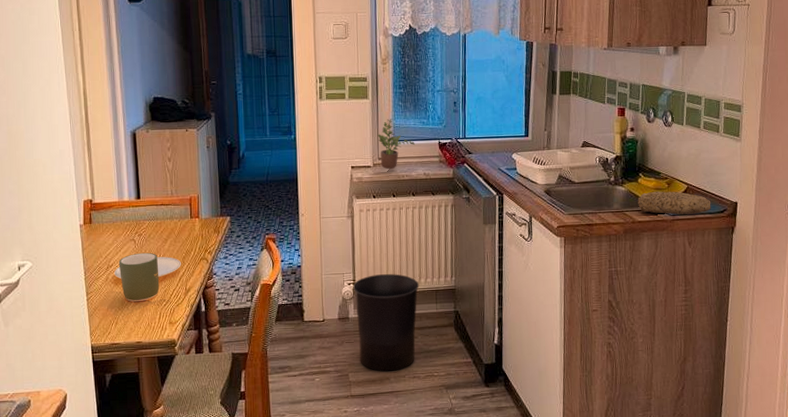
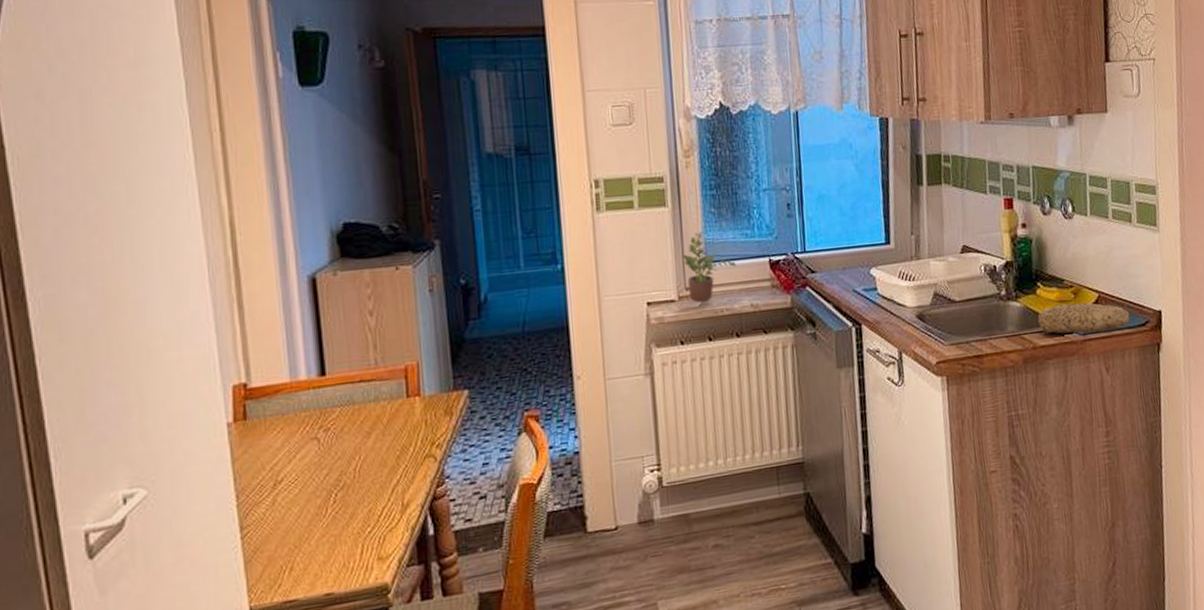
plate: present [114,257,181,279] -> none [286,458,394,500]
mug: present [118,252,160,302] -> none [292,455,361,533]
waste bin: present [353,274,419,372] -> none [657,449,753,593]

